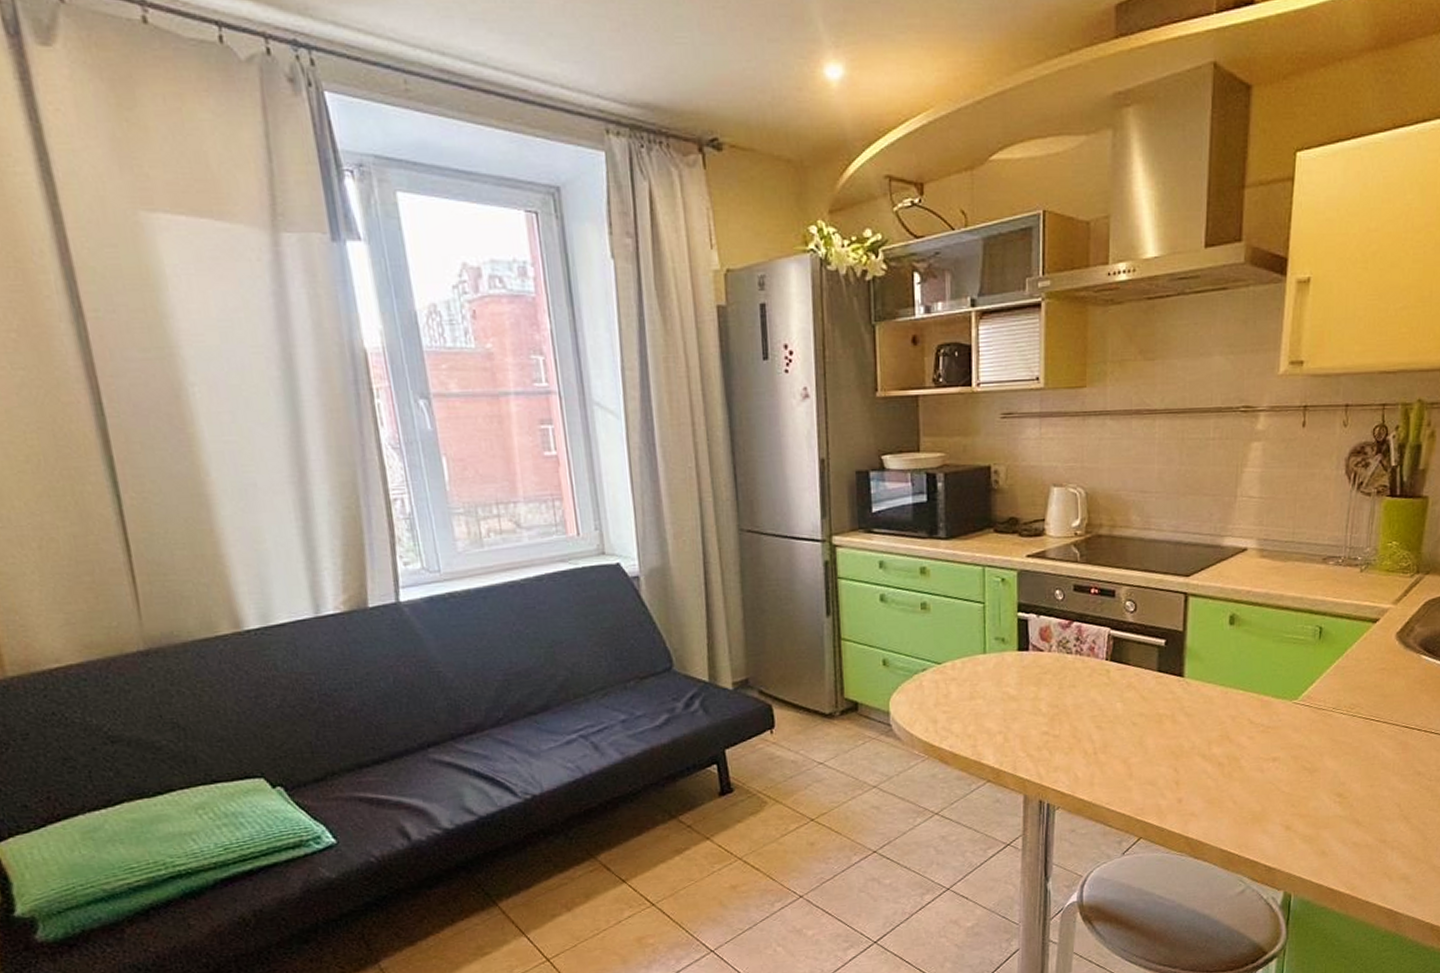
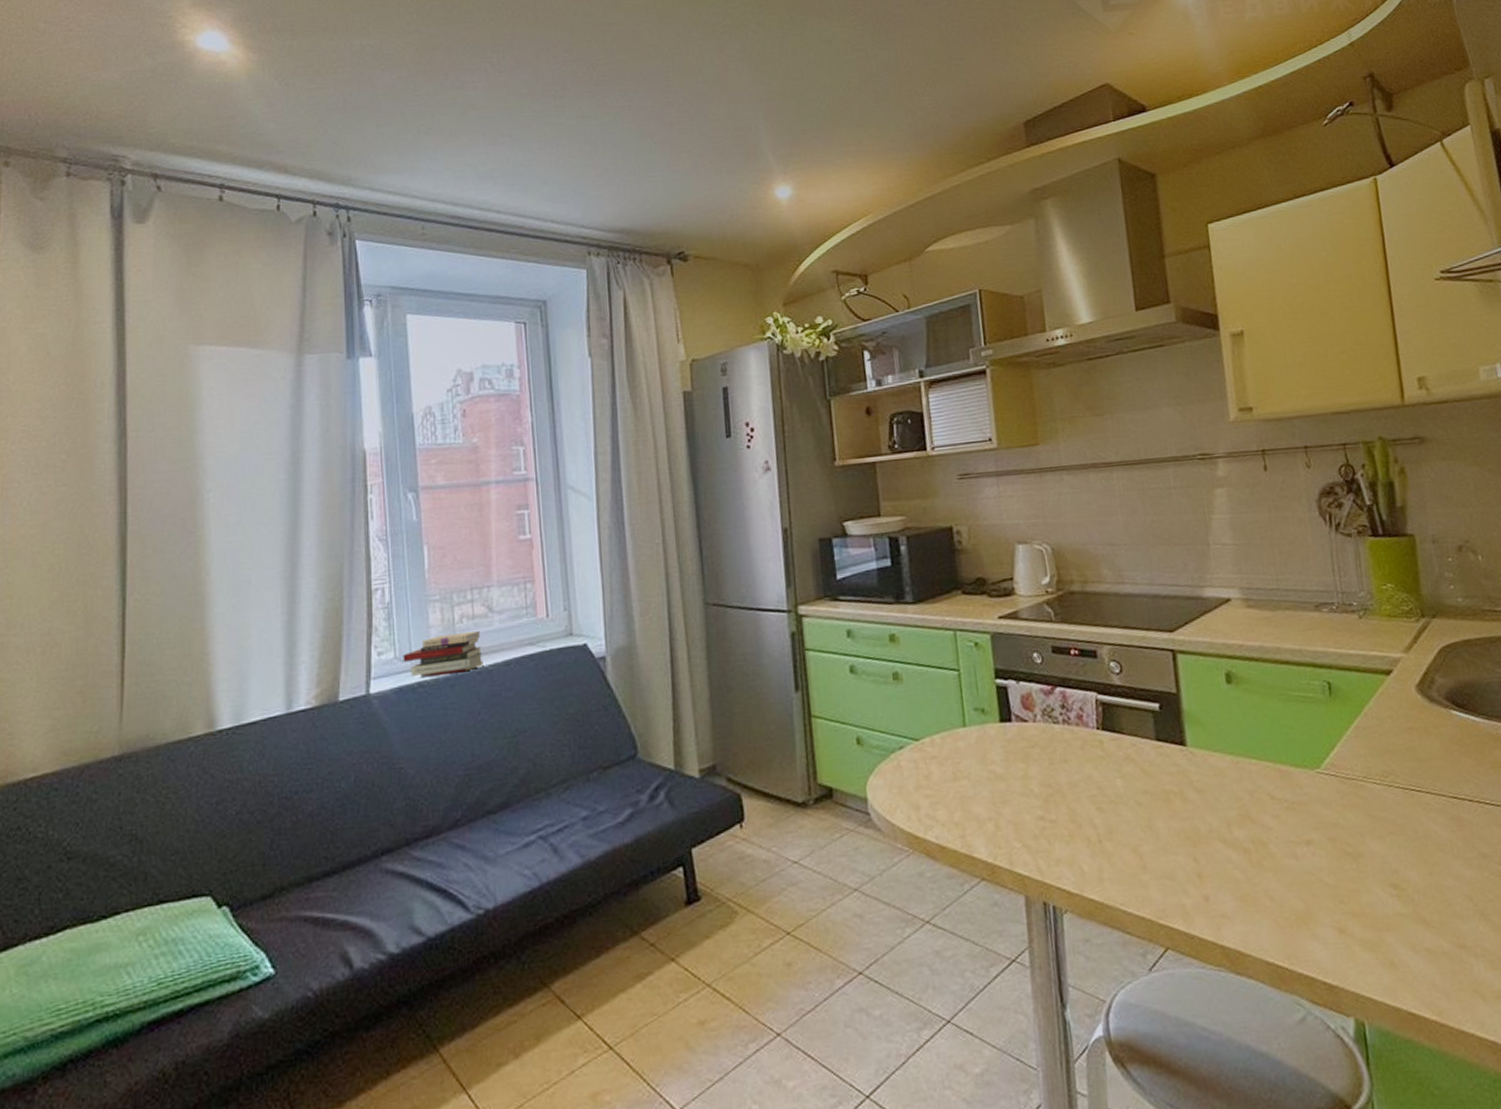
books: none [430,545,515,588] -> present [403,630,484,677]

